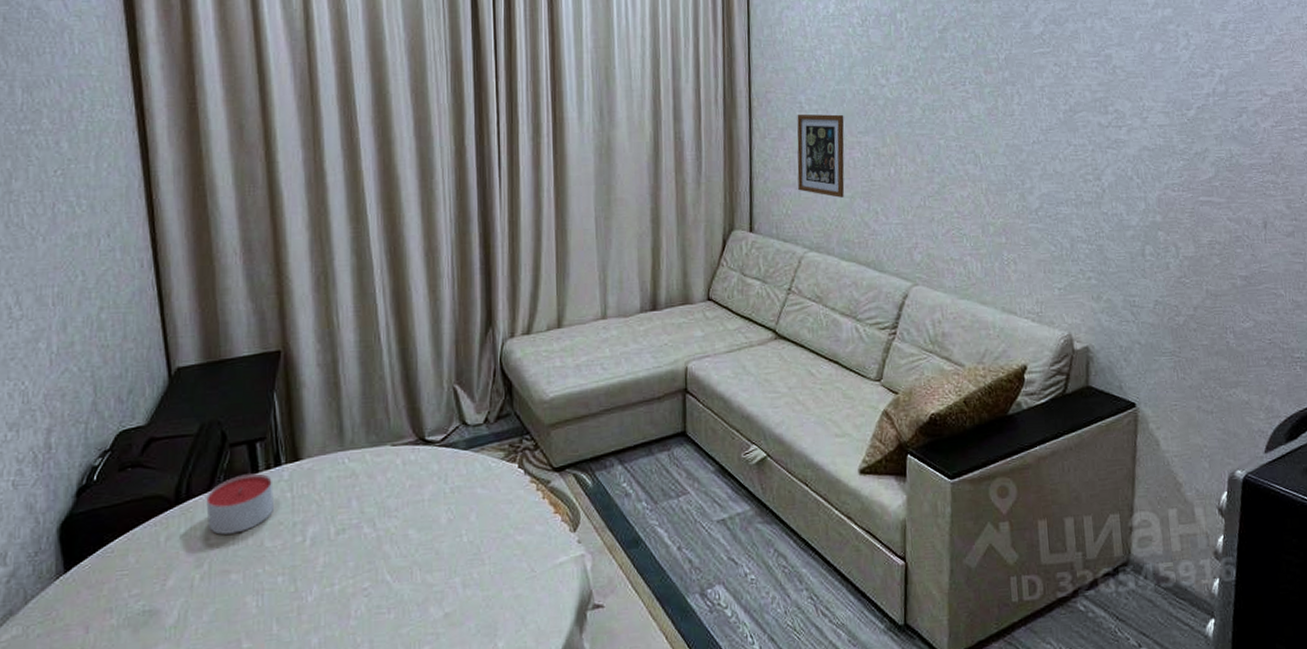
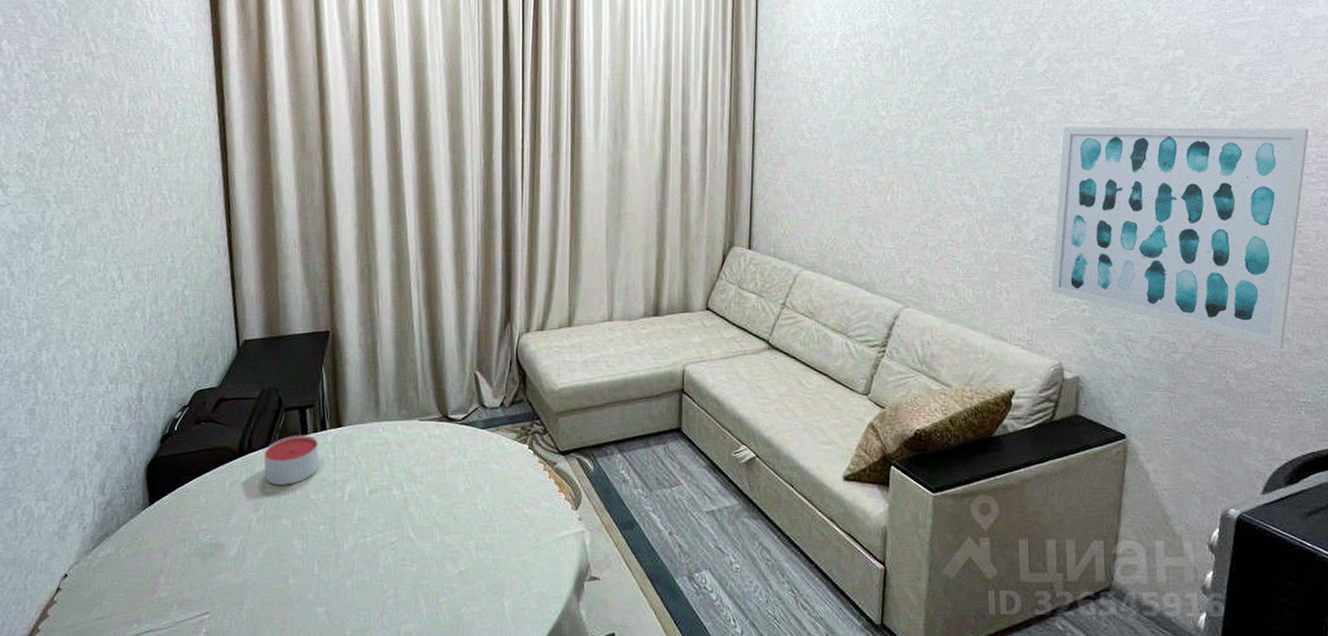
picture frame: present [797,114,845,198] -> none [796,141,844,221]
wall art: none [1056,85,1290,307] -> present [1050,127,1309,350]

